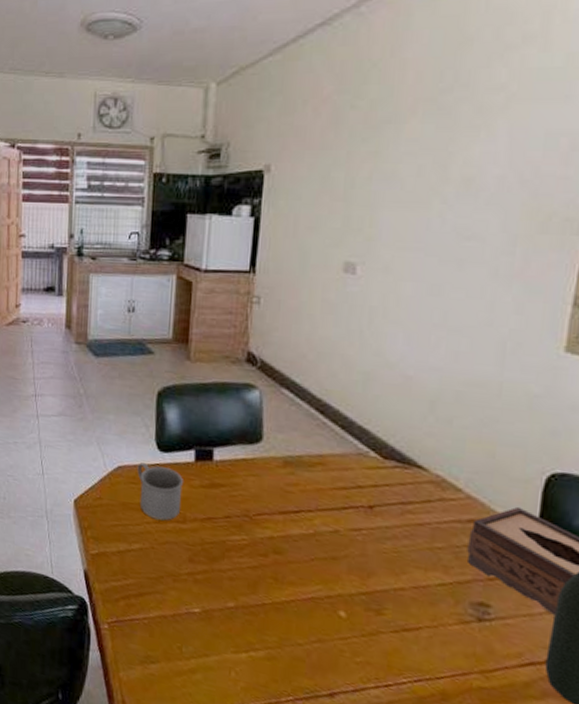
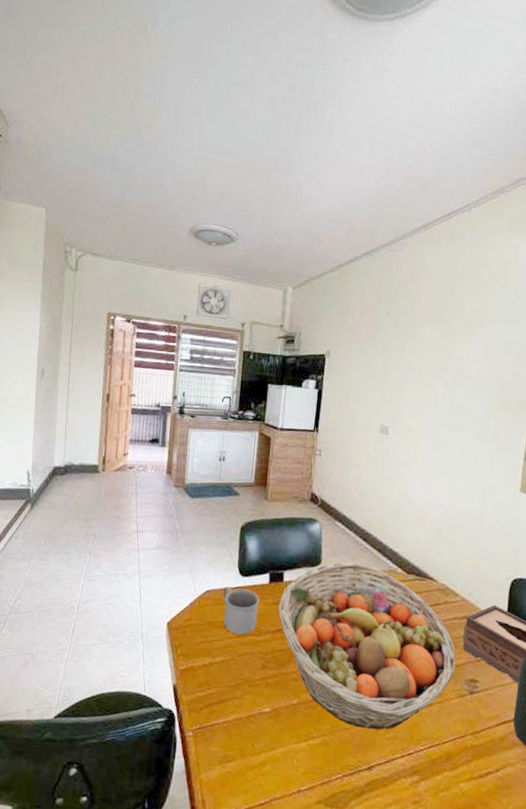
fruit basket: none [207,440,457,652] -> present [278,562,456,730]

